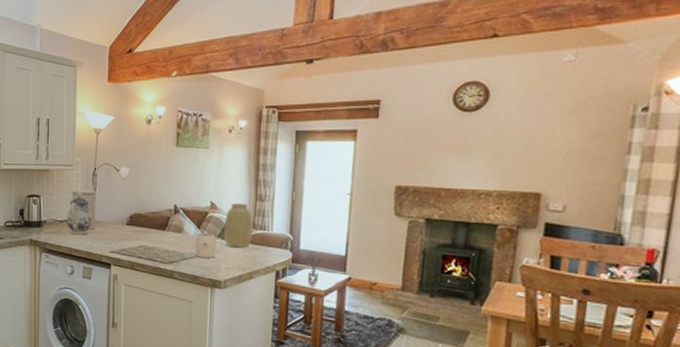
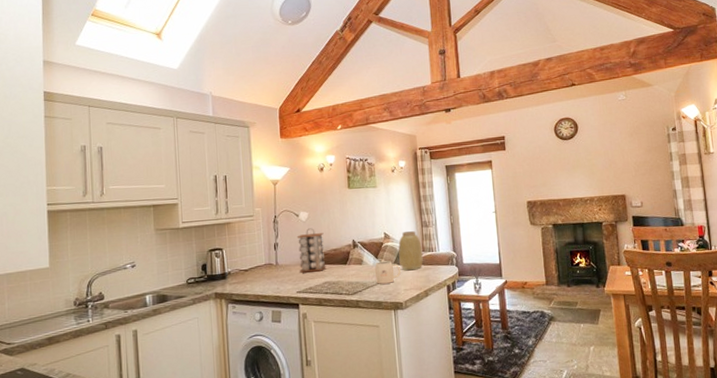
teapot: present [67,192,92,235] -> none [251,240,277,282]
canister: present [72,190,96,230] -> none [254,237,281,274]
spice rack: none [114,186,144,234] -> present [296,228,326,273]

